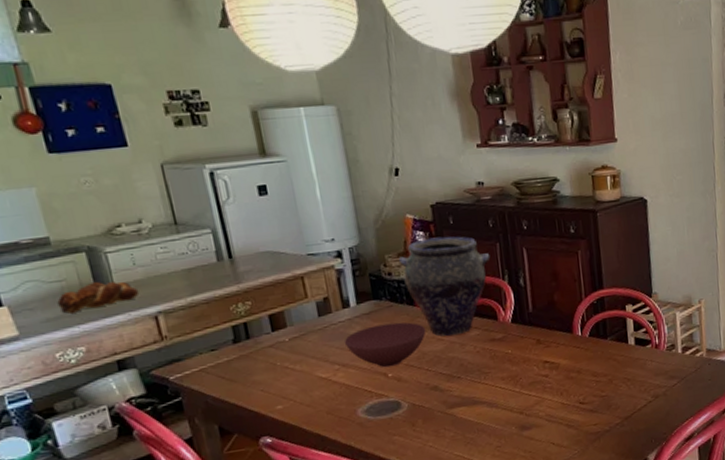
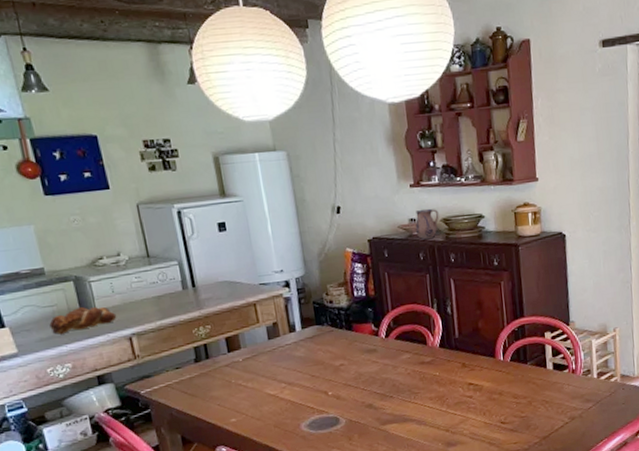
bowl: present [344,322,426,368] -> none [290,345,363,387]
vase: present [398,236,490,337] -> none [338,268,421,360]
ceramic pitcher: none [483,170,510,205] -> present [415,208,439,240]

